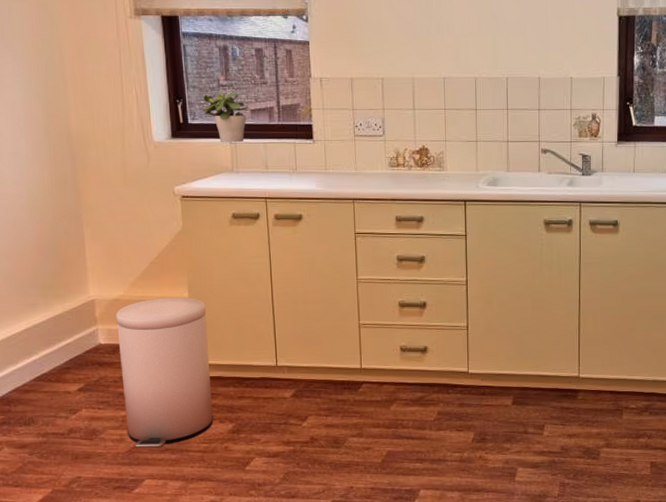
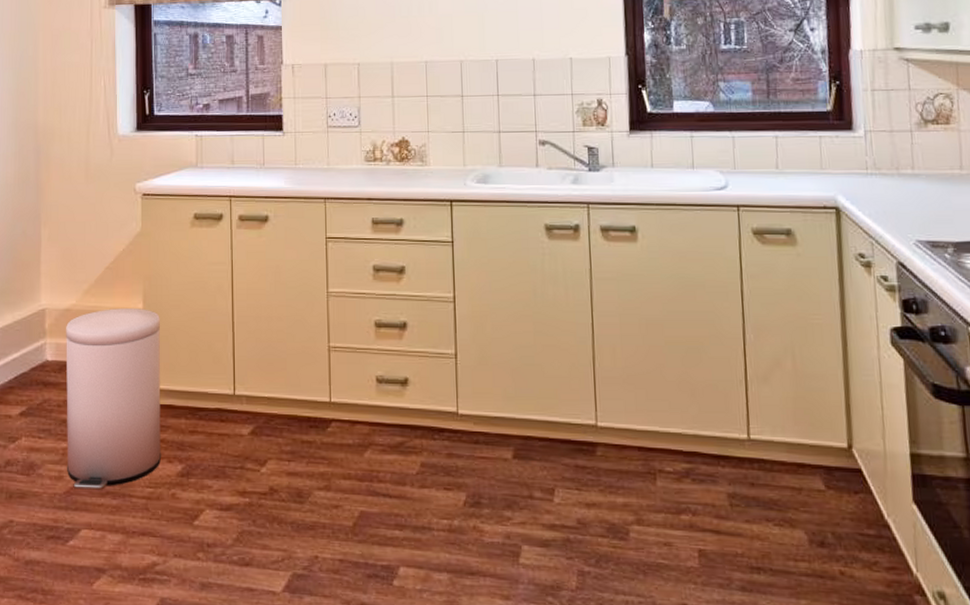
potted plant: present [202,90,250,143] -> none [169,80,218,136]

